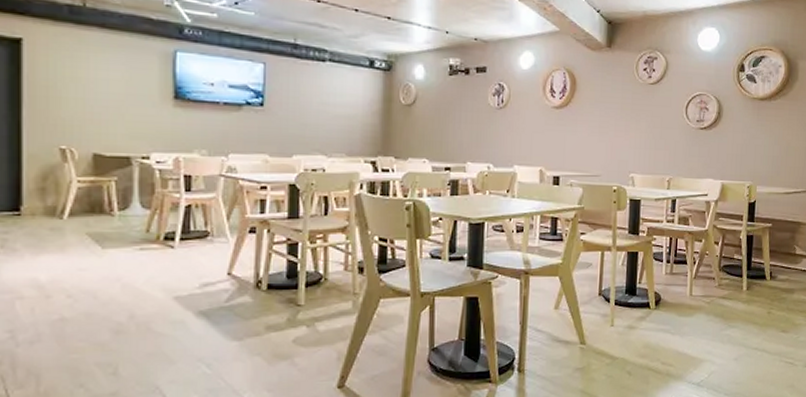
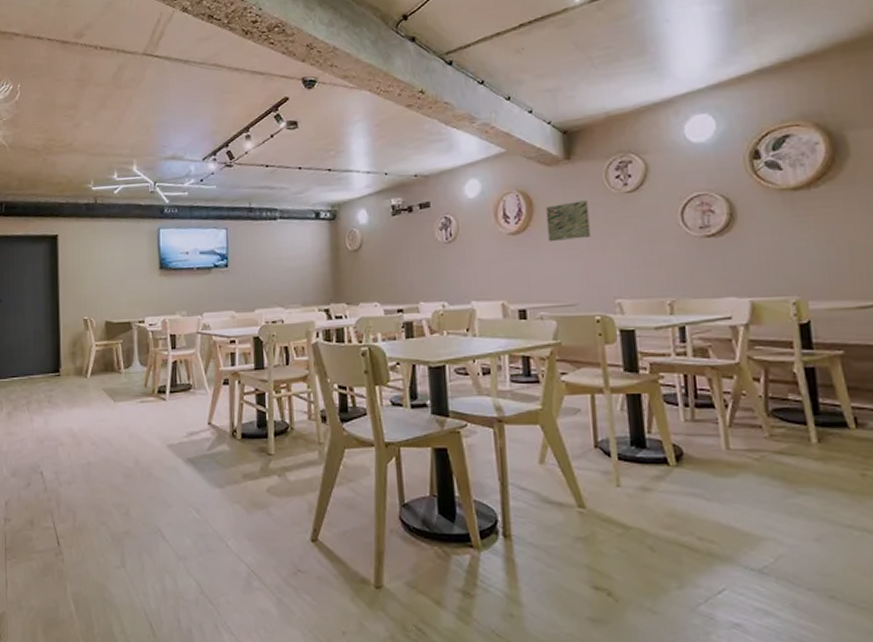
wall art: none [584,85,620,119] -> present [545,199,591,242]

